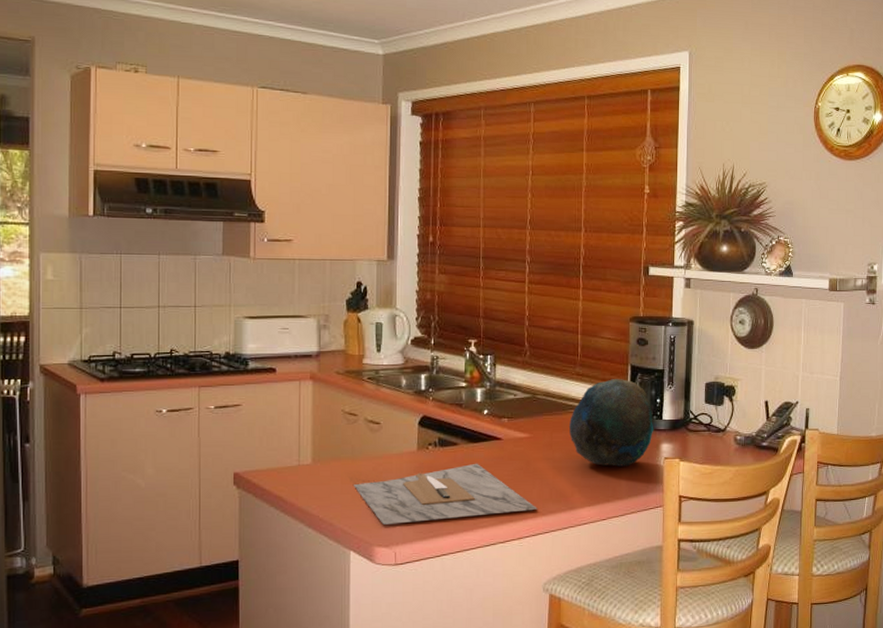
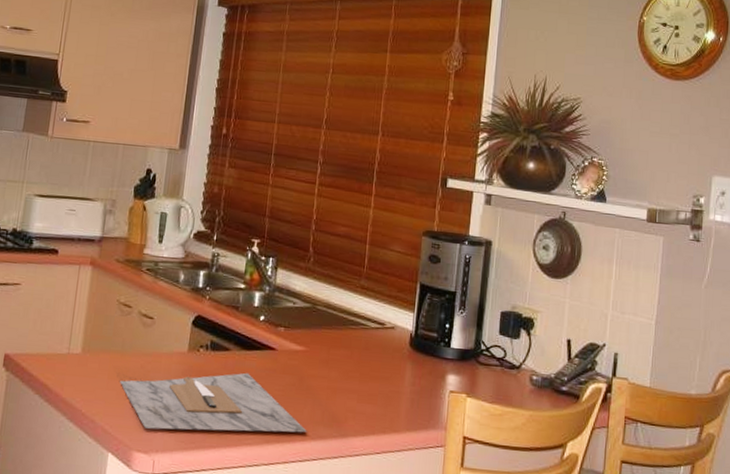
decorative bowl: present [569,379,654,468] -> none [348,296,441,397]

